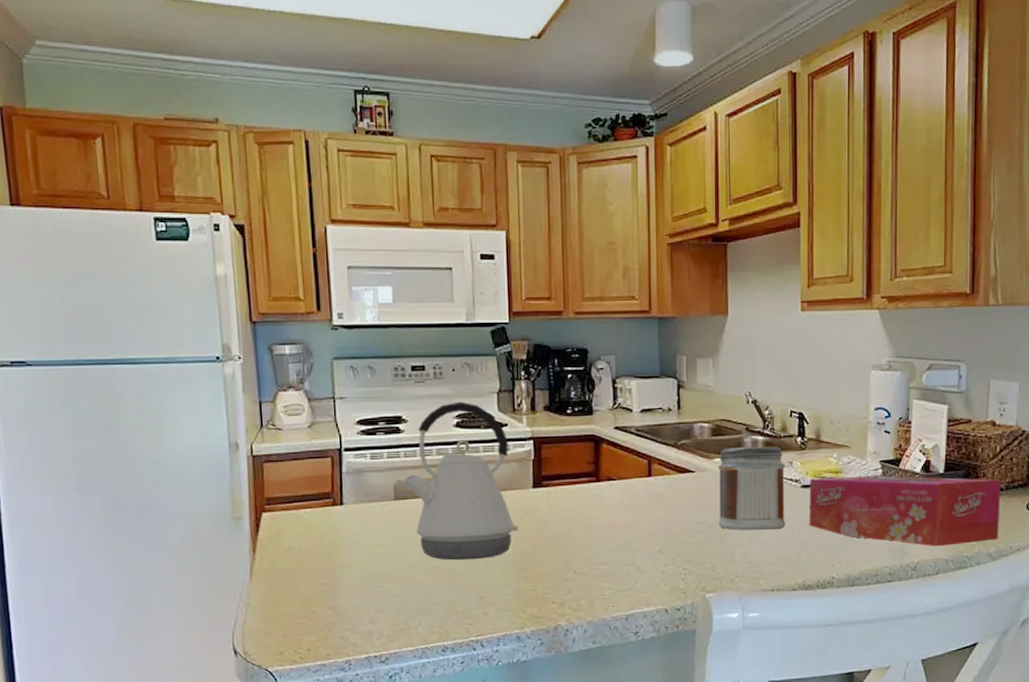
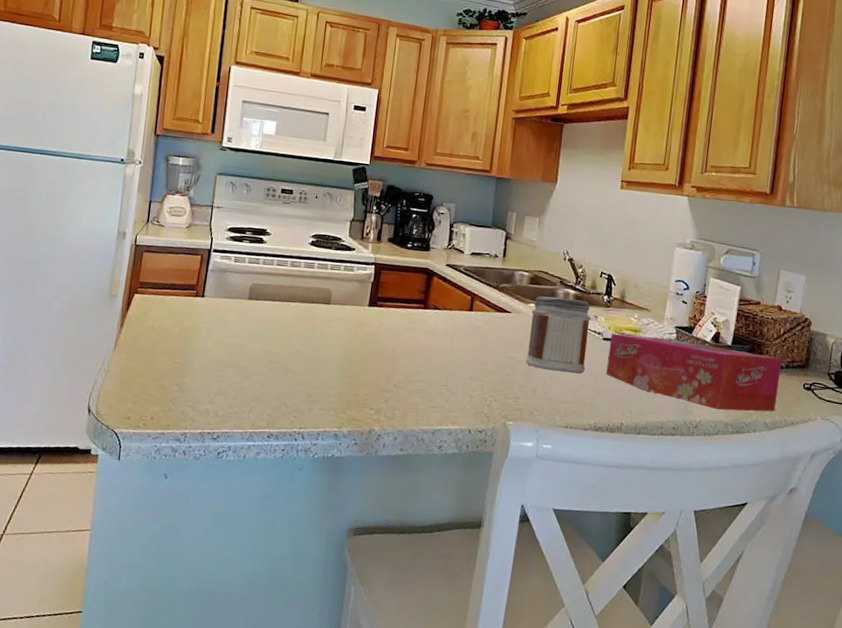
kettle: present [401,401,519,561] -> none [257,224,354,362]

